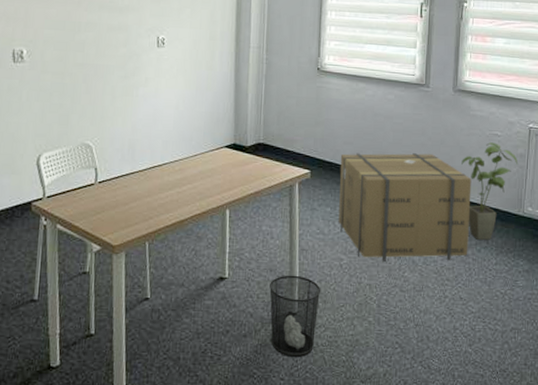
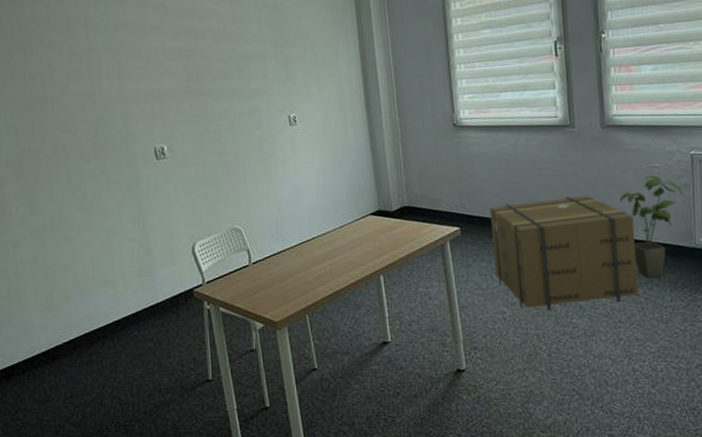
waste bin: present [269,275,321,357] -> none [434,332,487,413]

